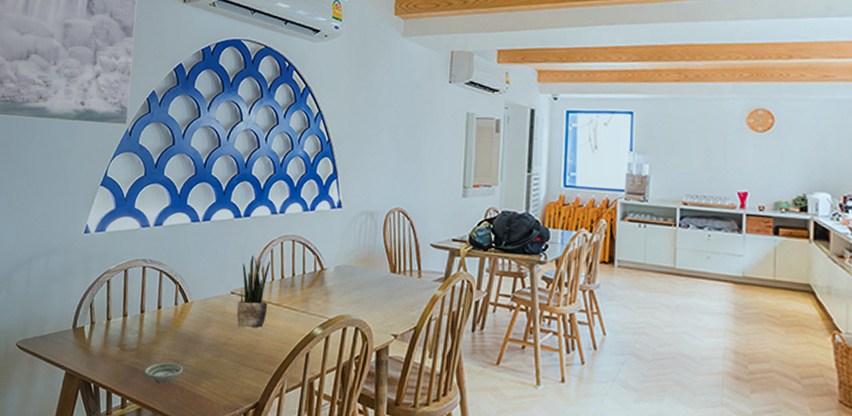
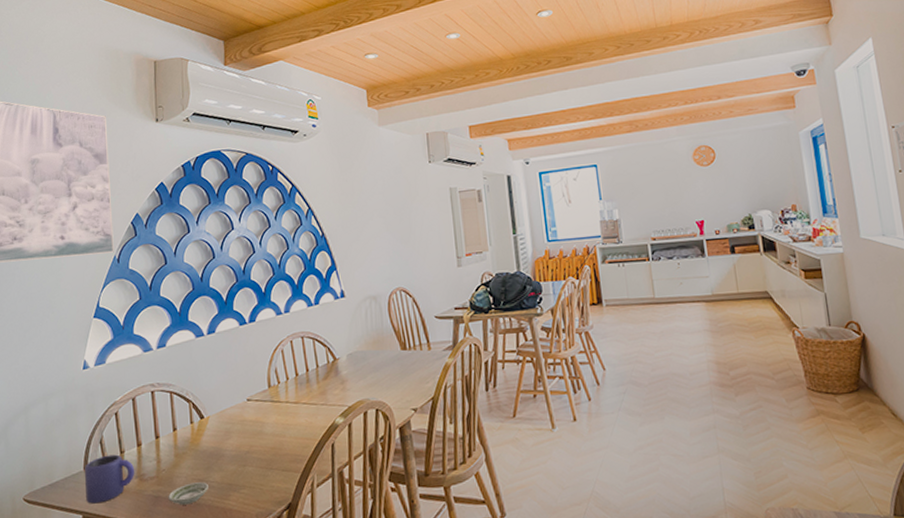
mug: none [71,319,118,363] -> present [84,454,135,504]
potted plant: present [237,255,271,329] -> none [255,358,287,432]

